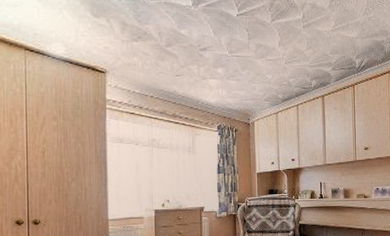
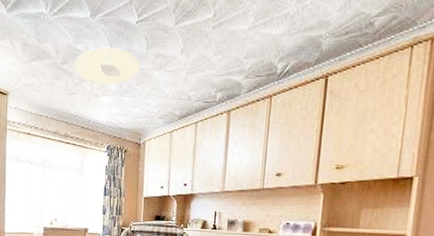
ceiling light: none [179,34,243,69] -> present [74,47,140,85]

